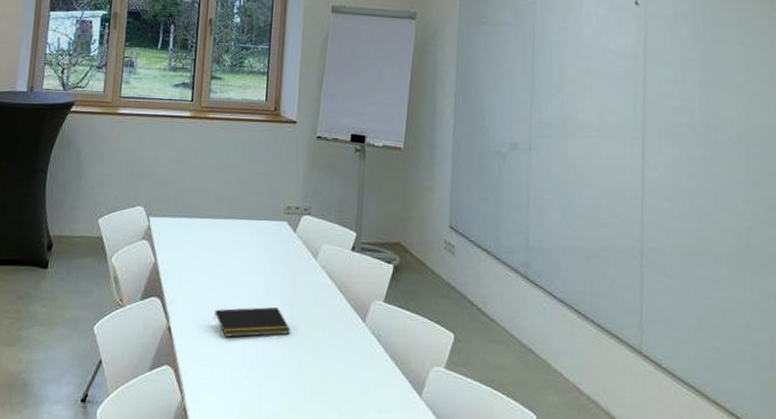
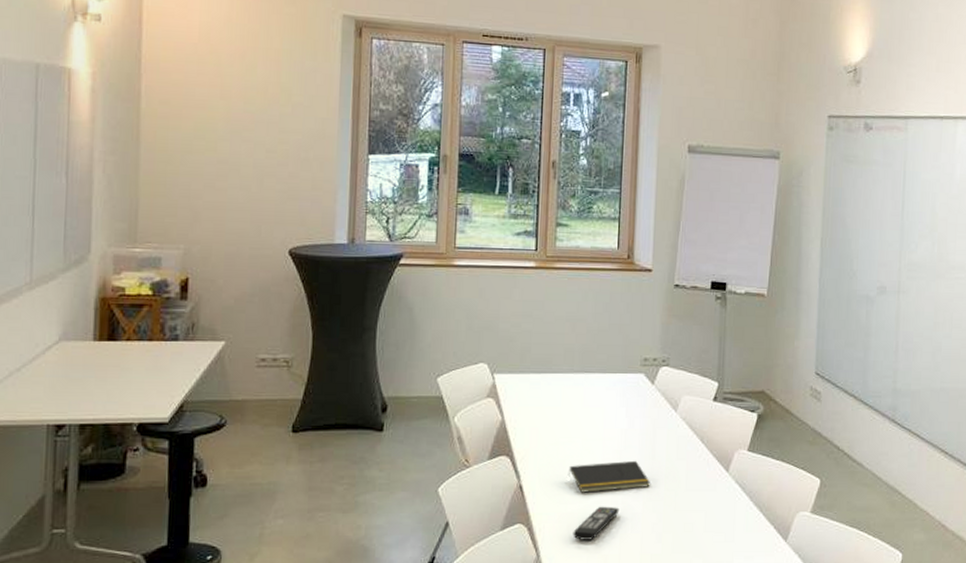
remote control: none [216,351,261,385] -> present [573,506,620,540]

